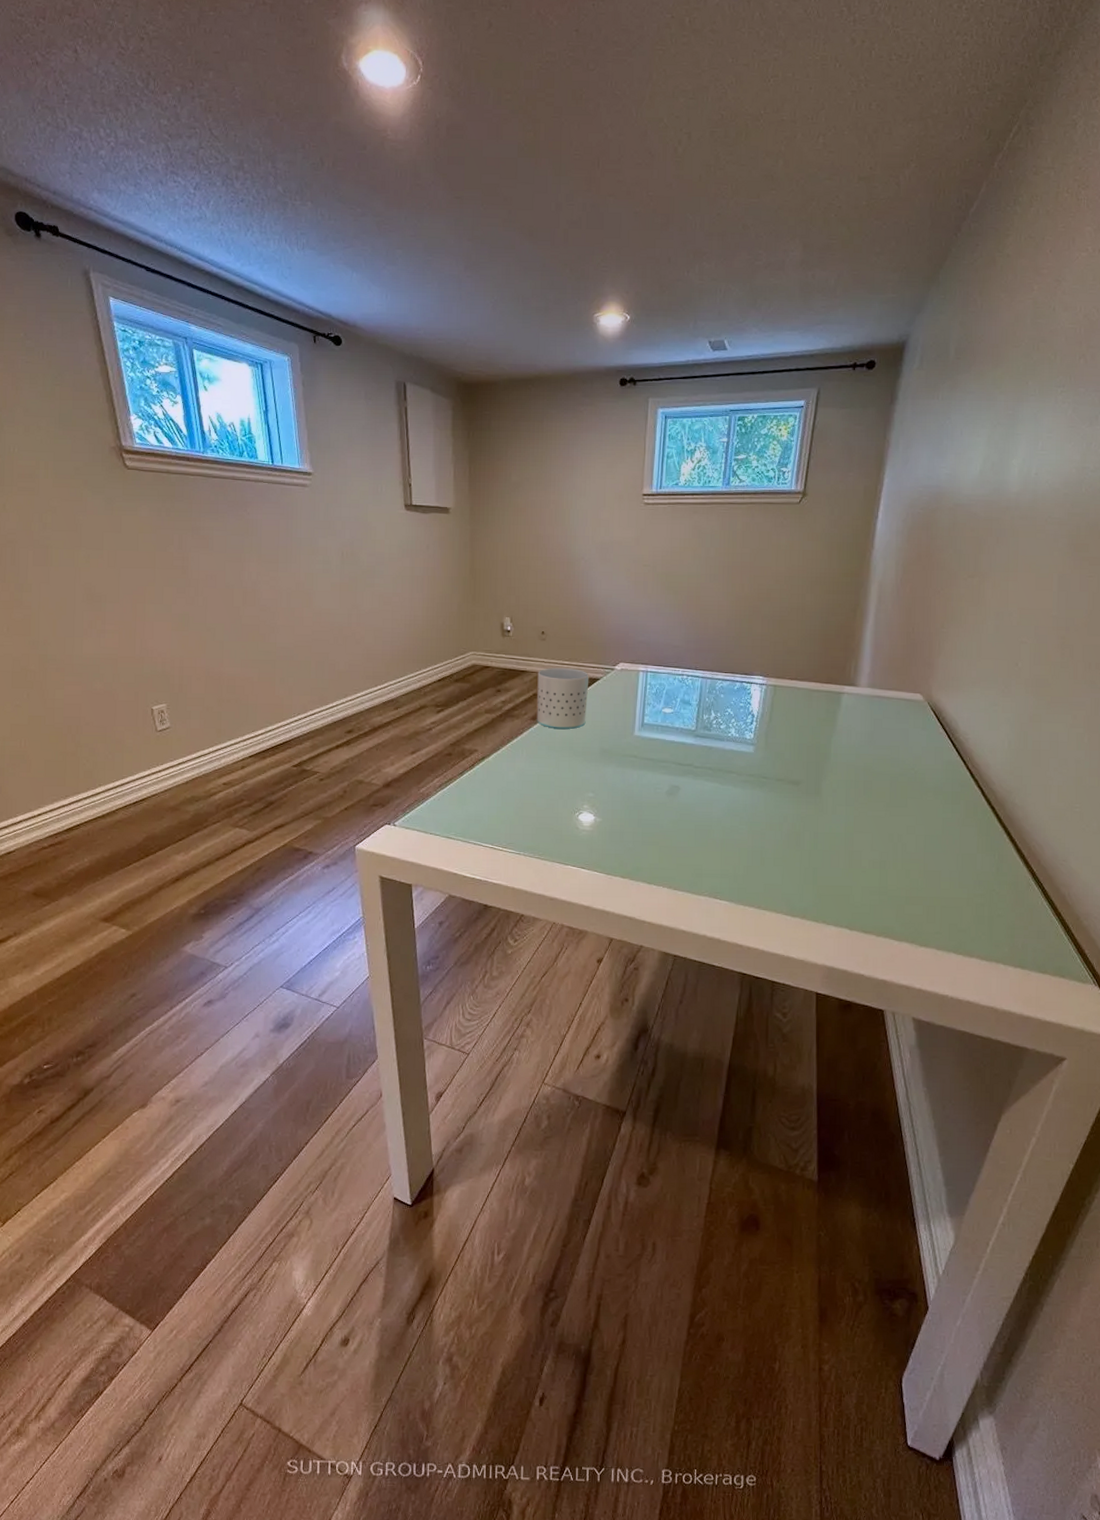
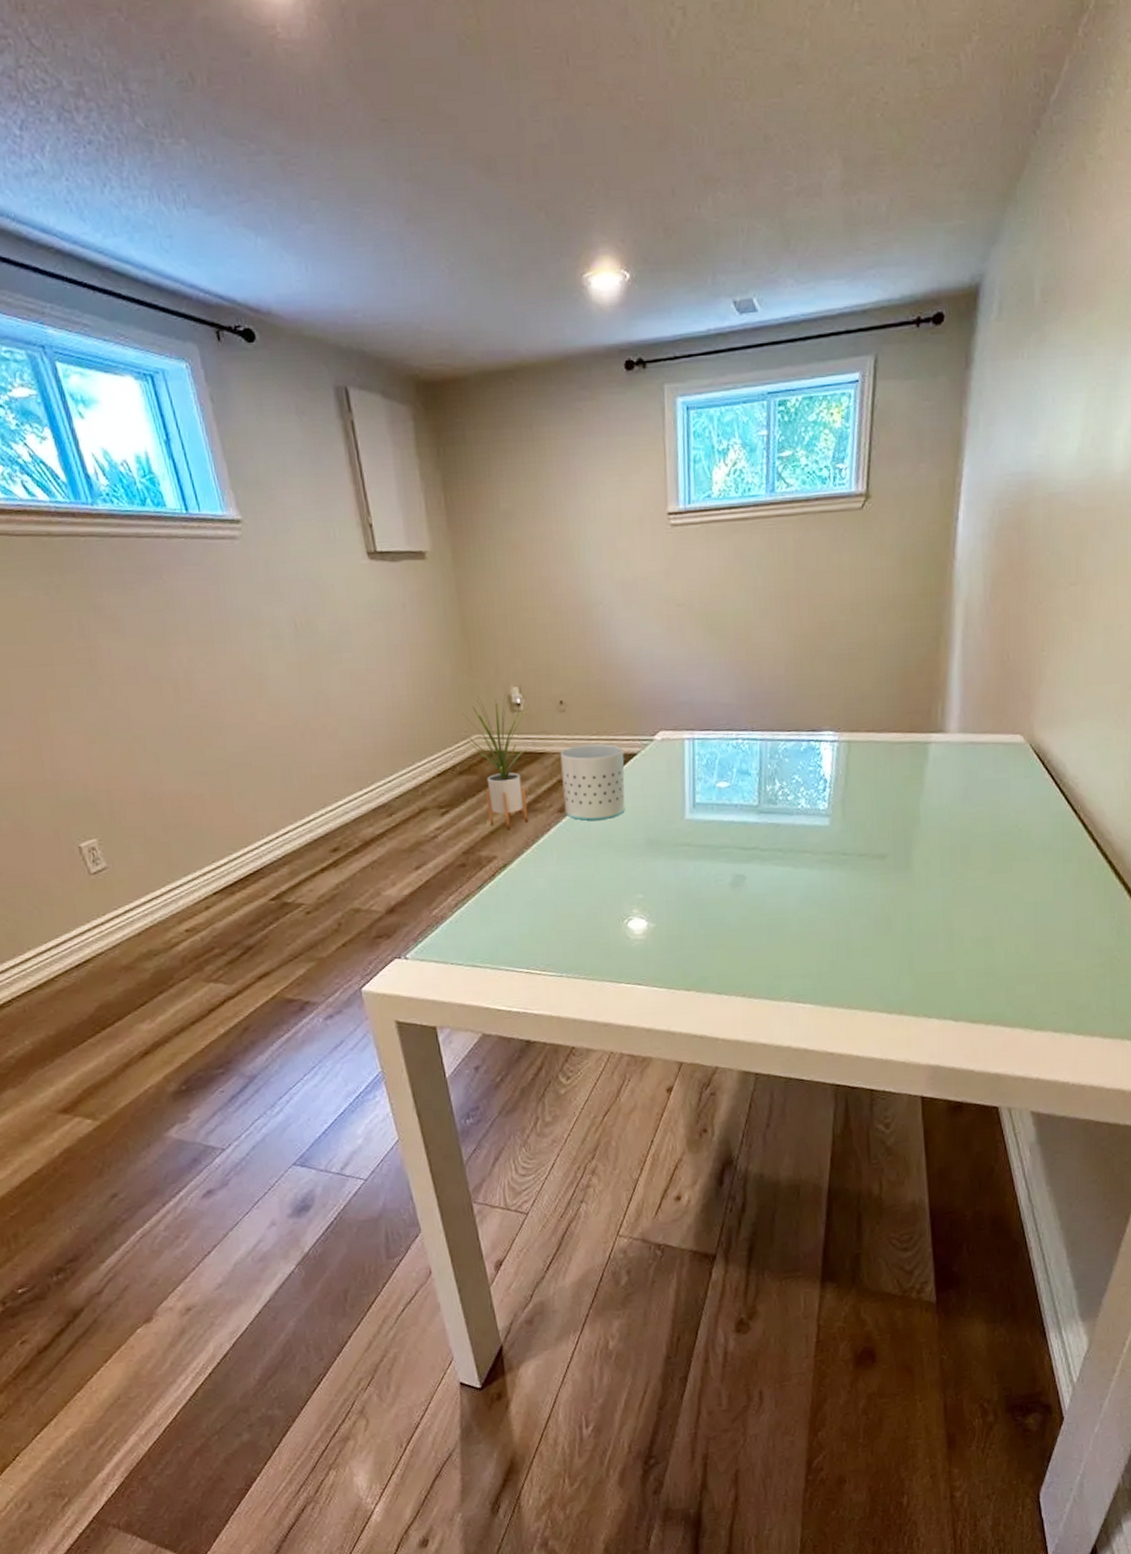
house plant: none [463,621,518,730] -> present [461,693,530,831]

